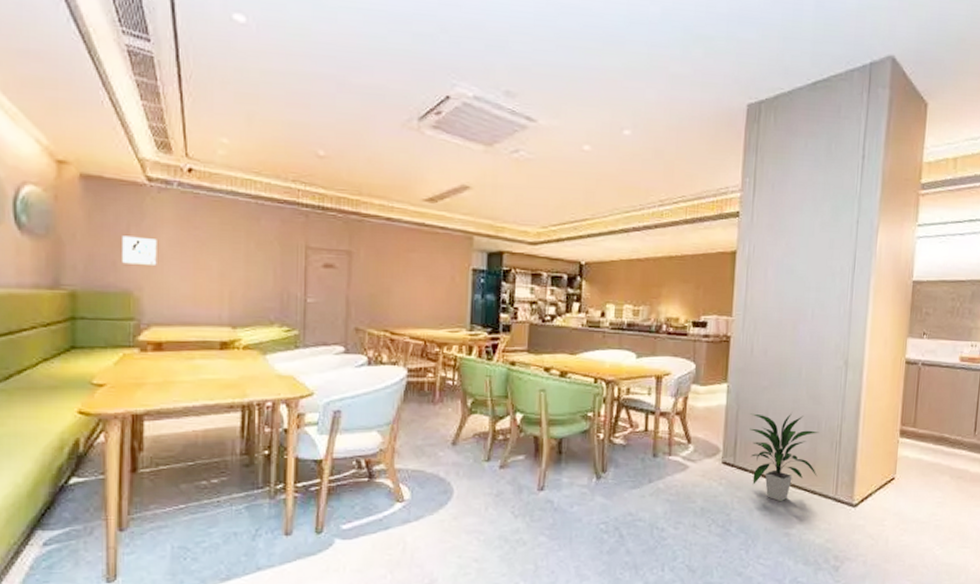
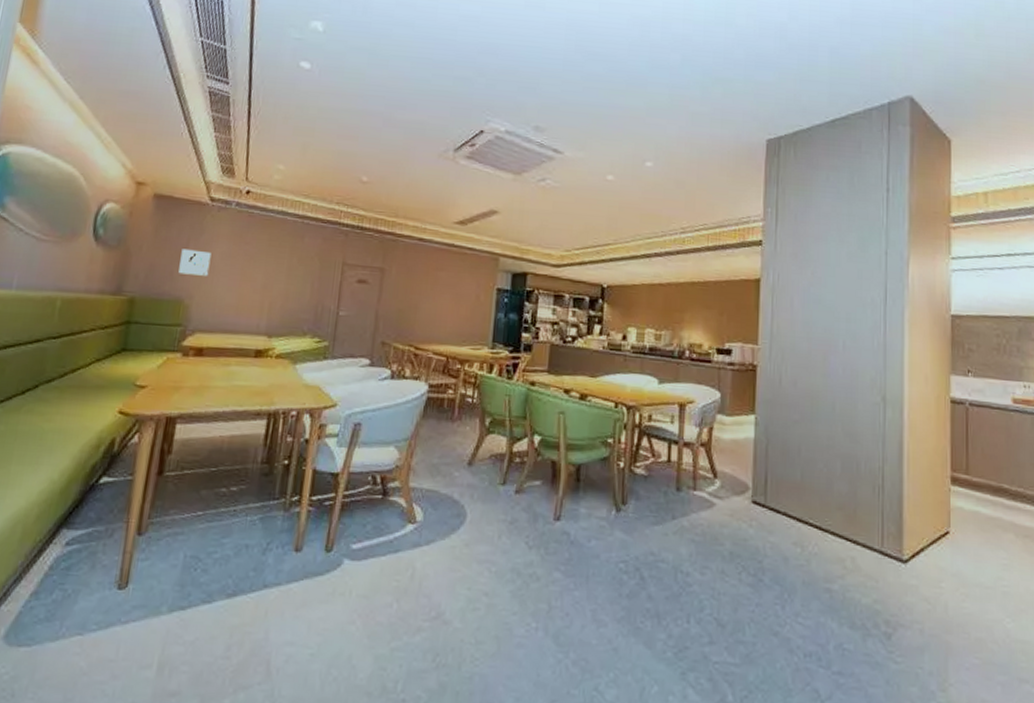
indoor plant: present [749,413,819,501] -> none [781,449,859,550]

